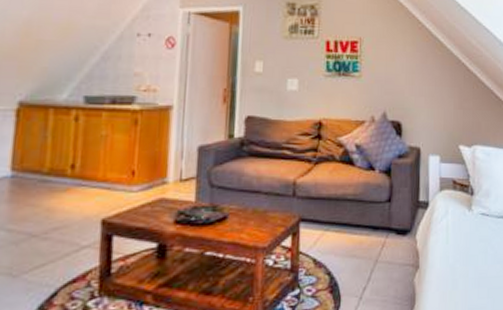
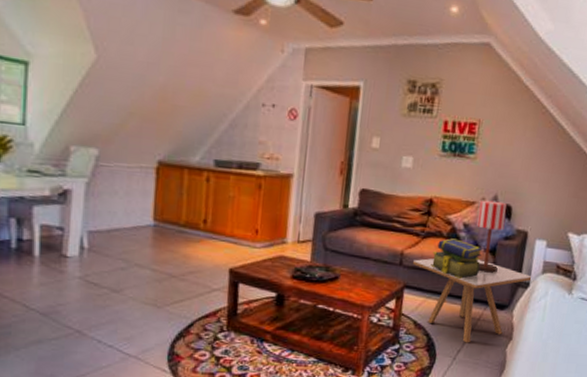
side table: none [307,182,430,278] -> present [413,258,531,343]
stack of books: none [326,162,377,205] -> present [430,238,483,279]
table lamp: none [368,118,397,196] -> present [477,200,507,273]

